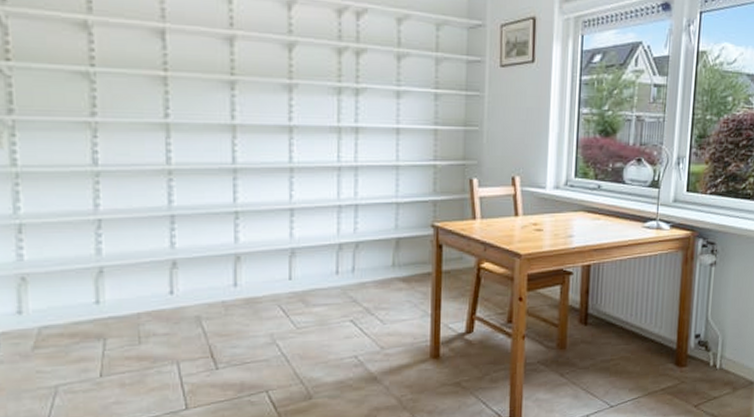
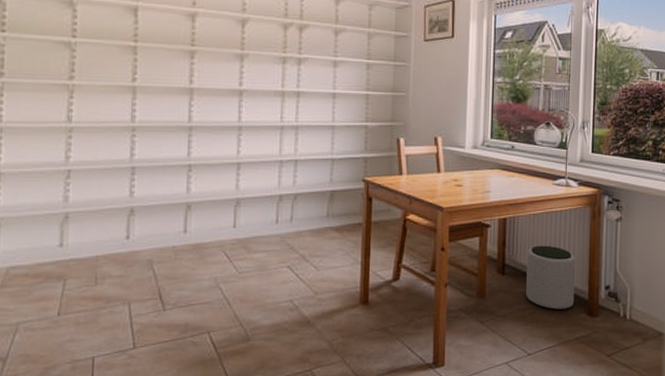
plant pot: none [610,293,665,360] -> present [526,245,576,310]

